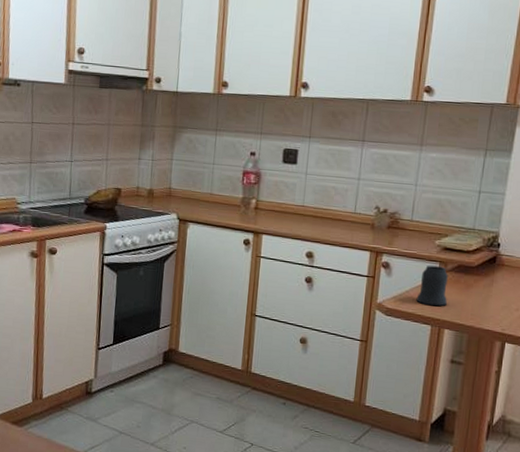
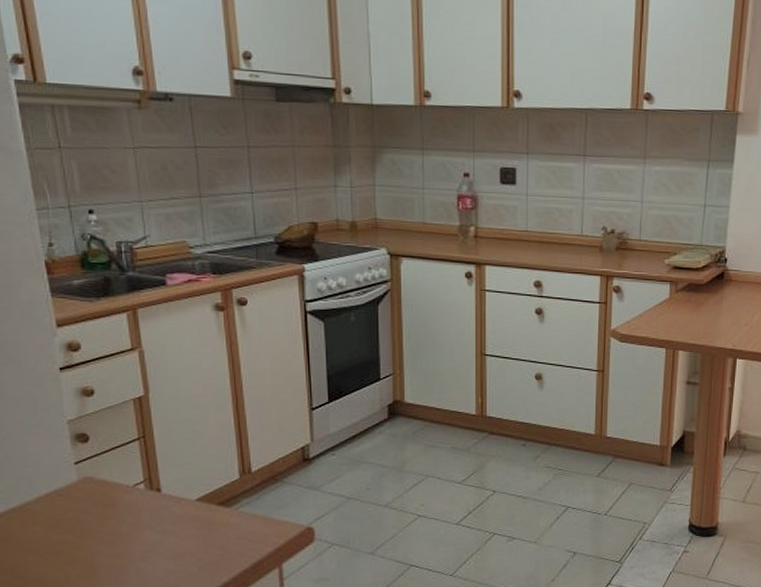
mug: present [416,265,448,307] -> none [649,286,680,328]

